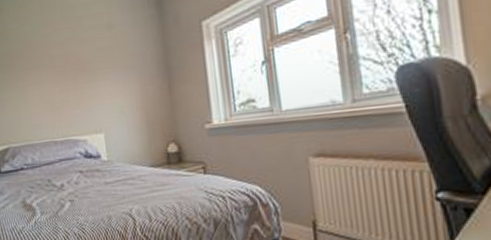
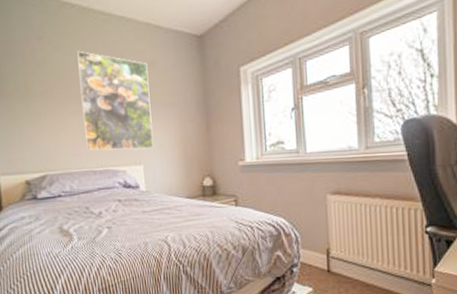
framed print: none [35,19,114,120] -> present [77,50,154,151]

